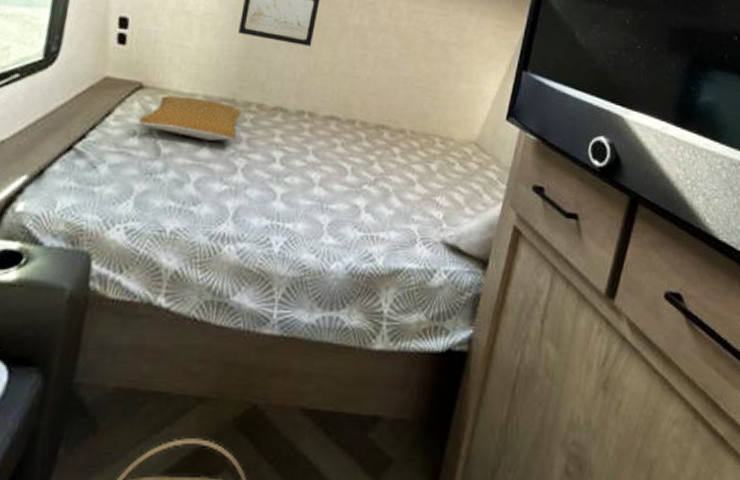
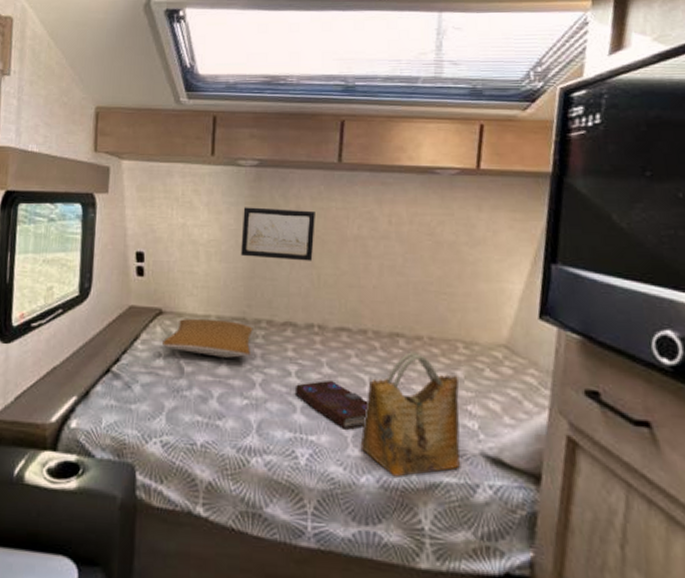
book: none [277,168,348,218] -> present [294,381,368,430]
grocery bag: none [334,144,431,264] -> present [360,352,461,477]

